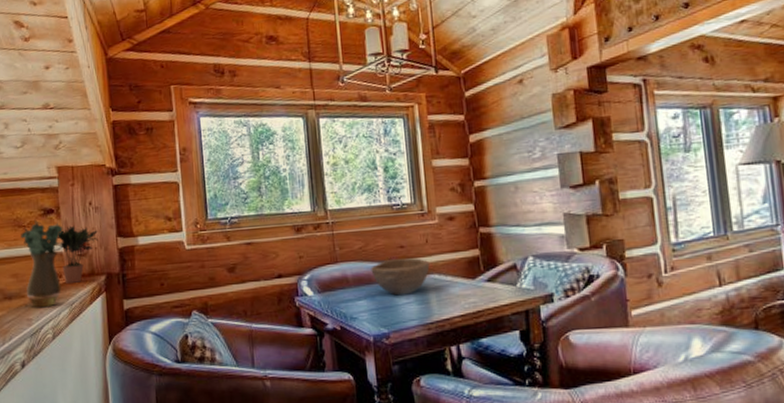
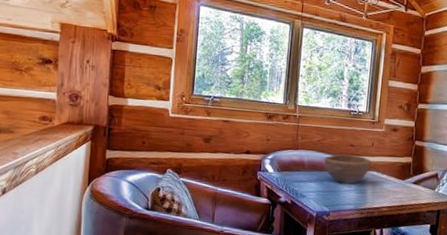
vase: present [21,219,64,308] -> none [16,66,59,145]
potted plant: present [55,225,98,285] -> none [48,77,91,129]

